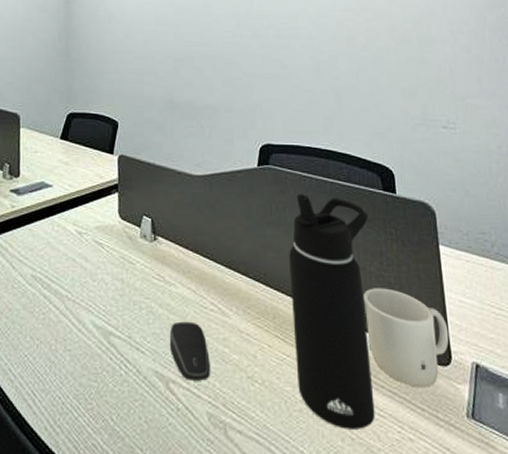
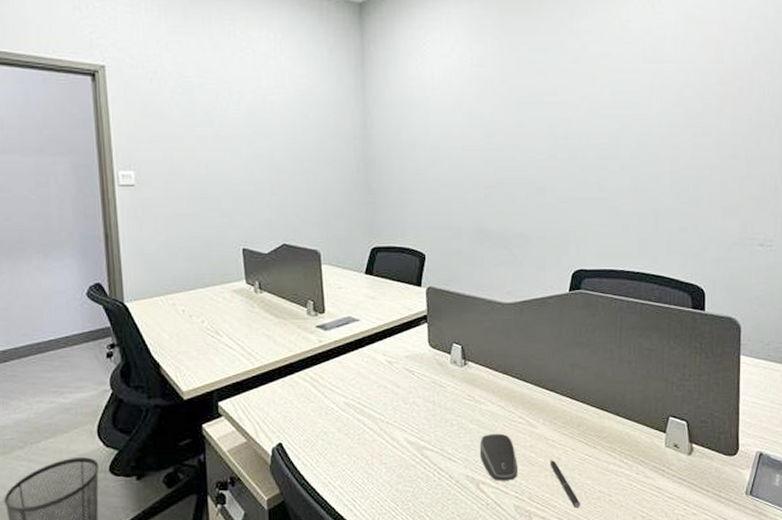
pen: none [245,357,280,422] -> present [550,459,580,508]
water bottle: present [289,194,375,429] -> none [595,316,675,510]
mug: present [363,288,449,388] -> none [663,395,739,475]

